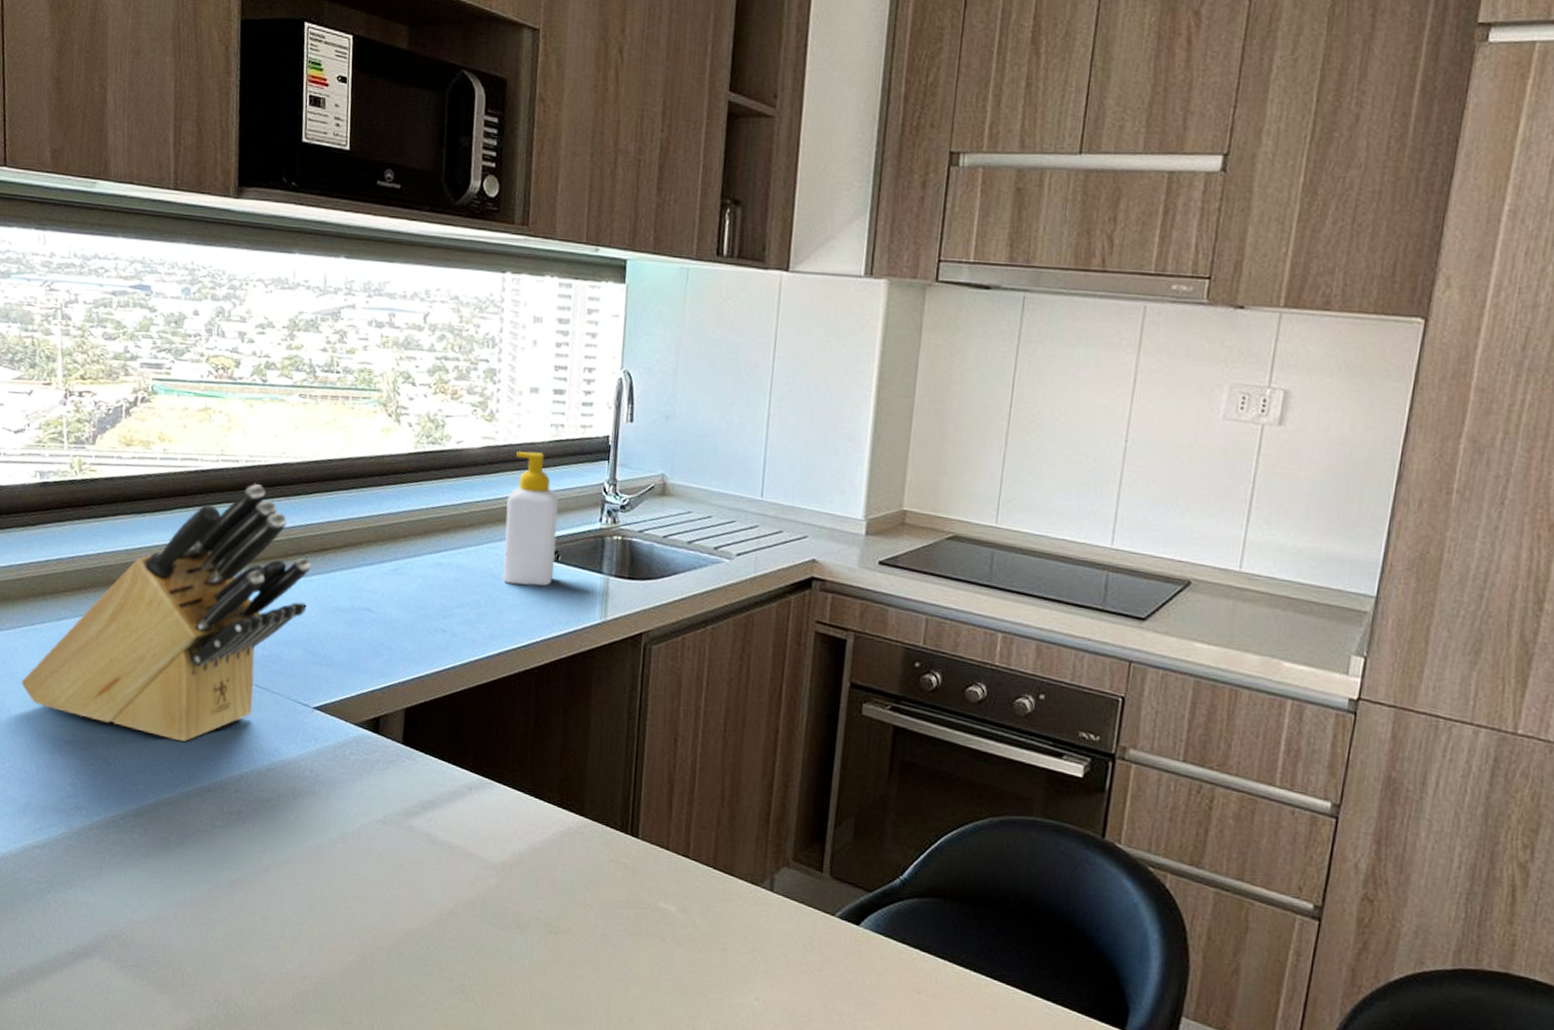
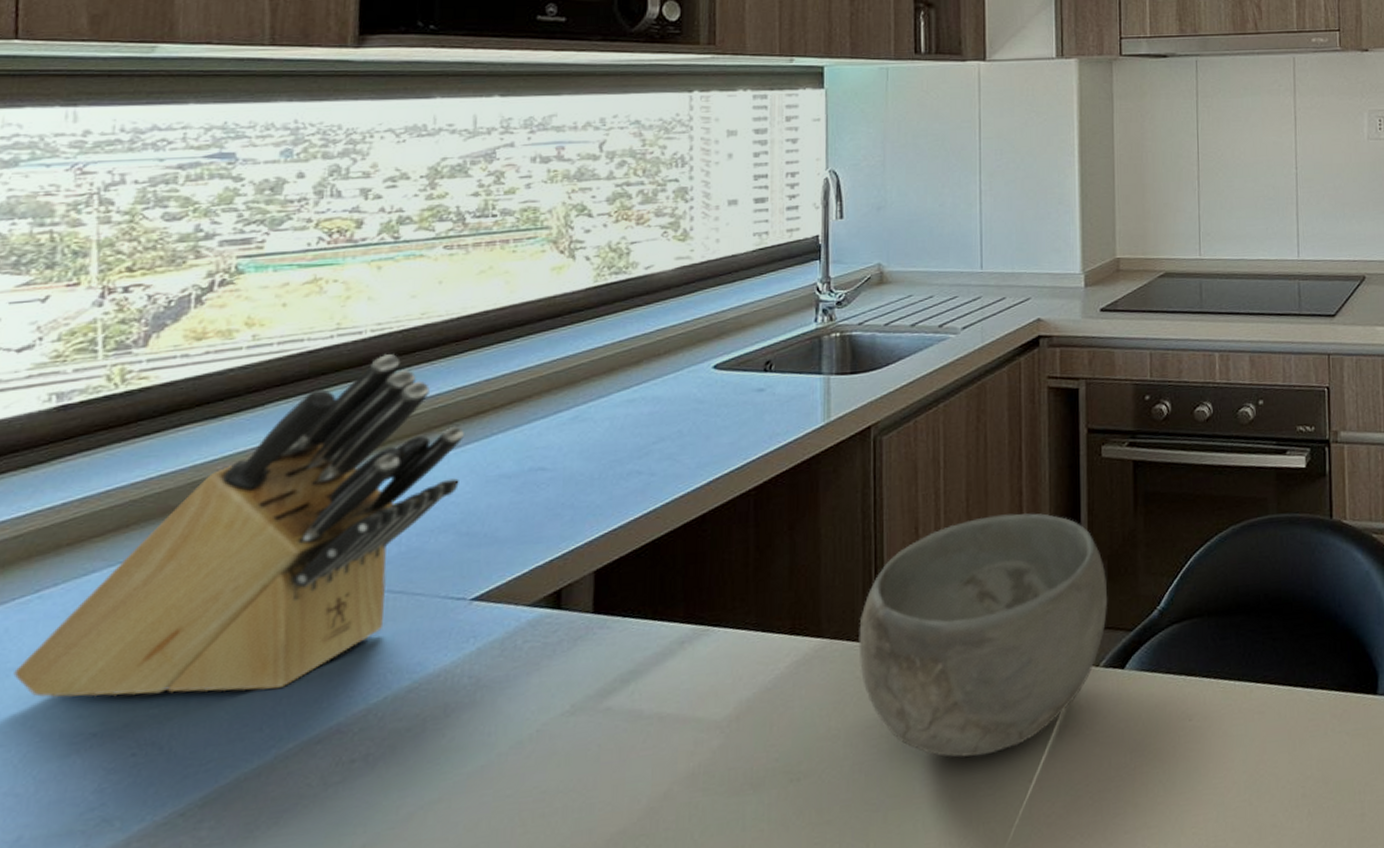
soap bottle: present [502,450,559,586] -> none [707,263,769,406]
bowl: none [615,745,852,965] -> present [858,513,1108,758]

